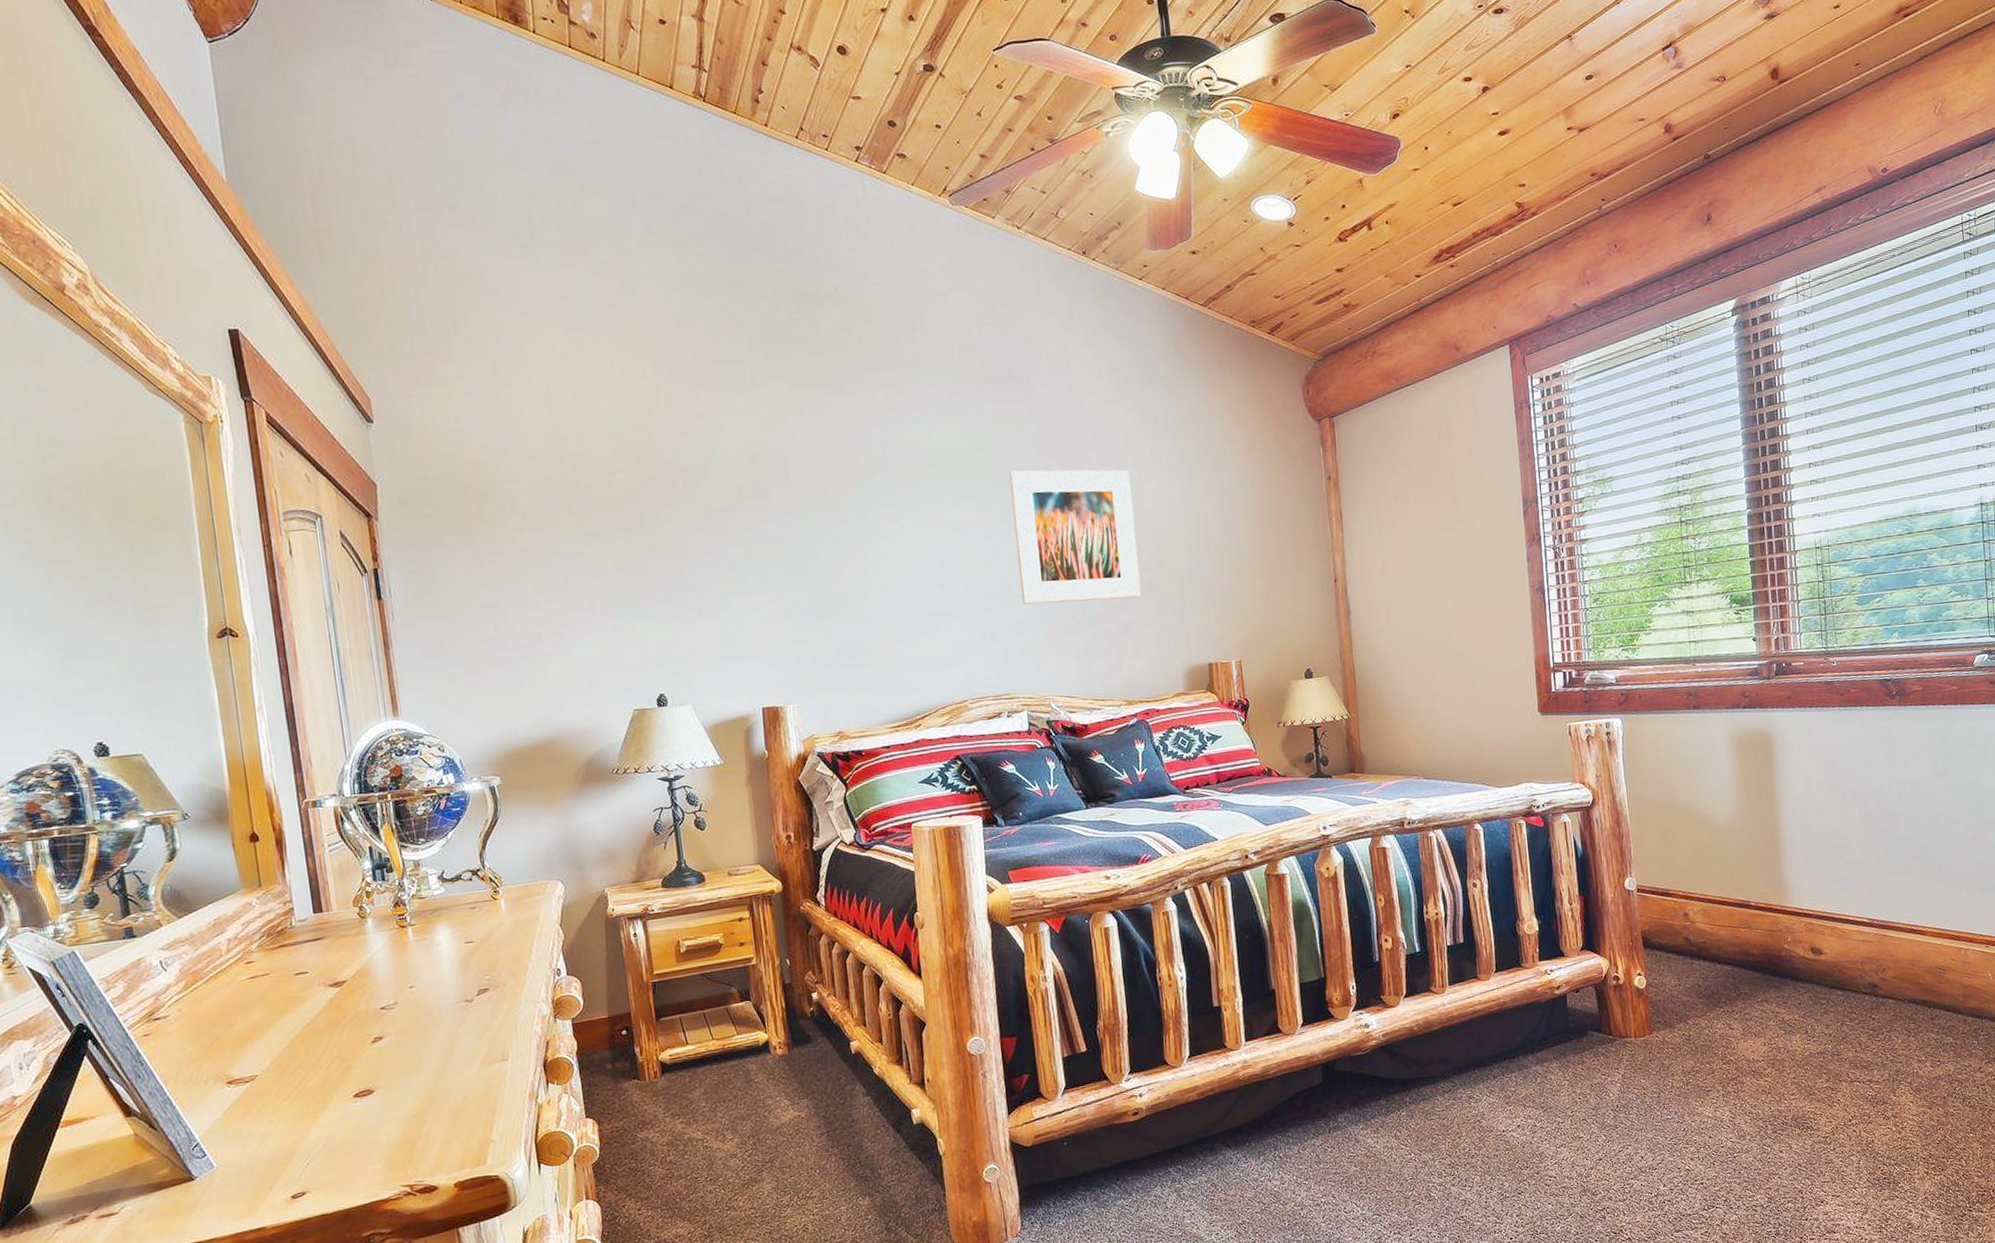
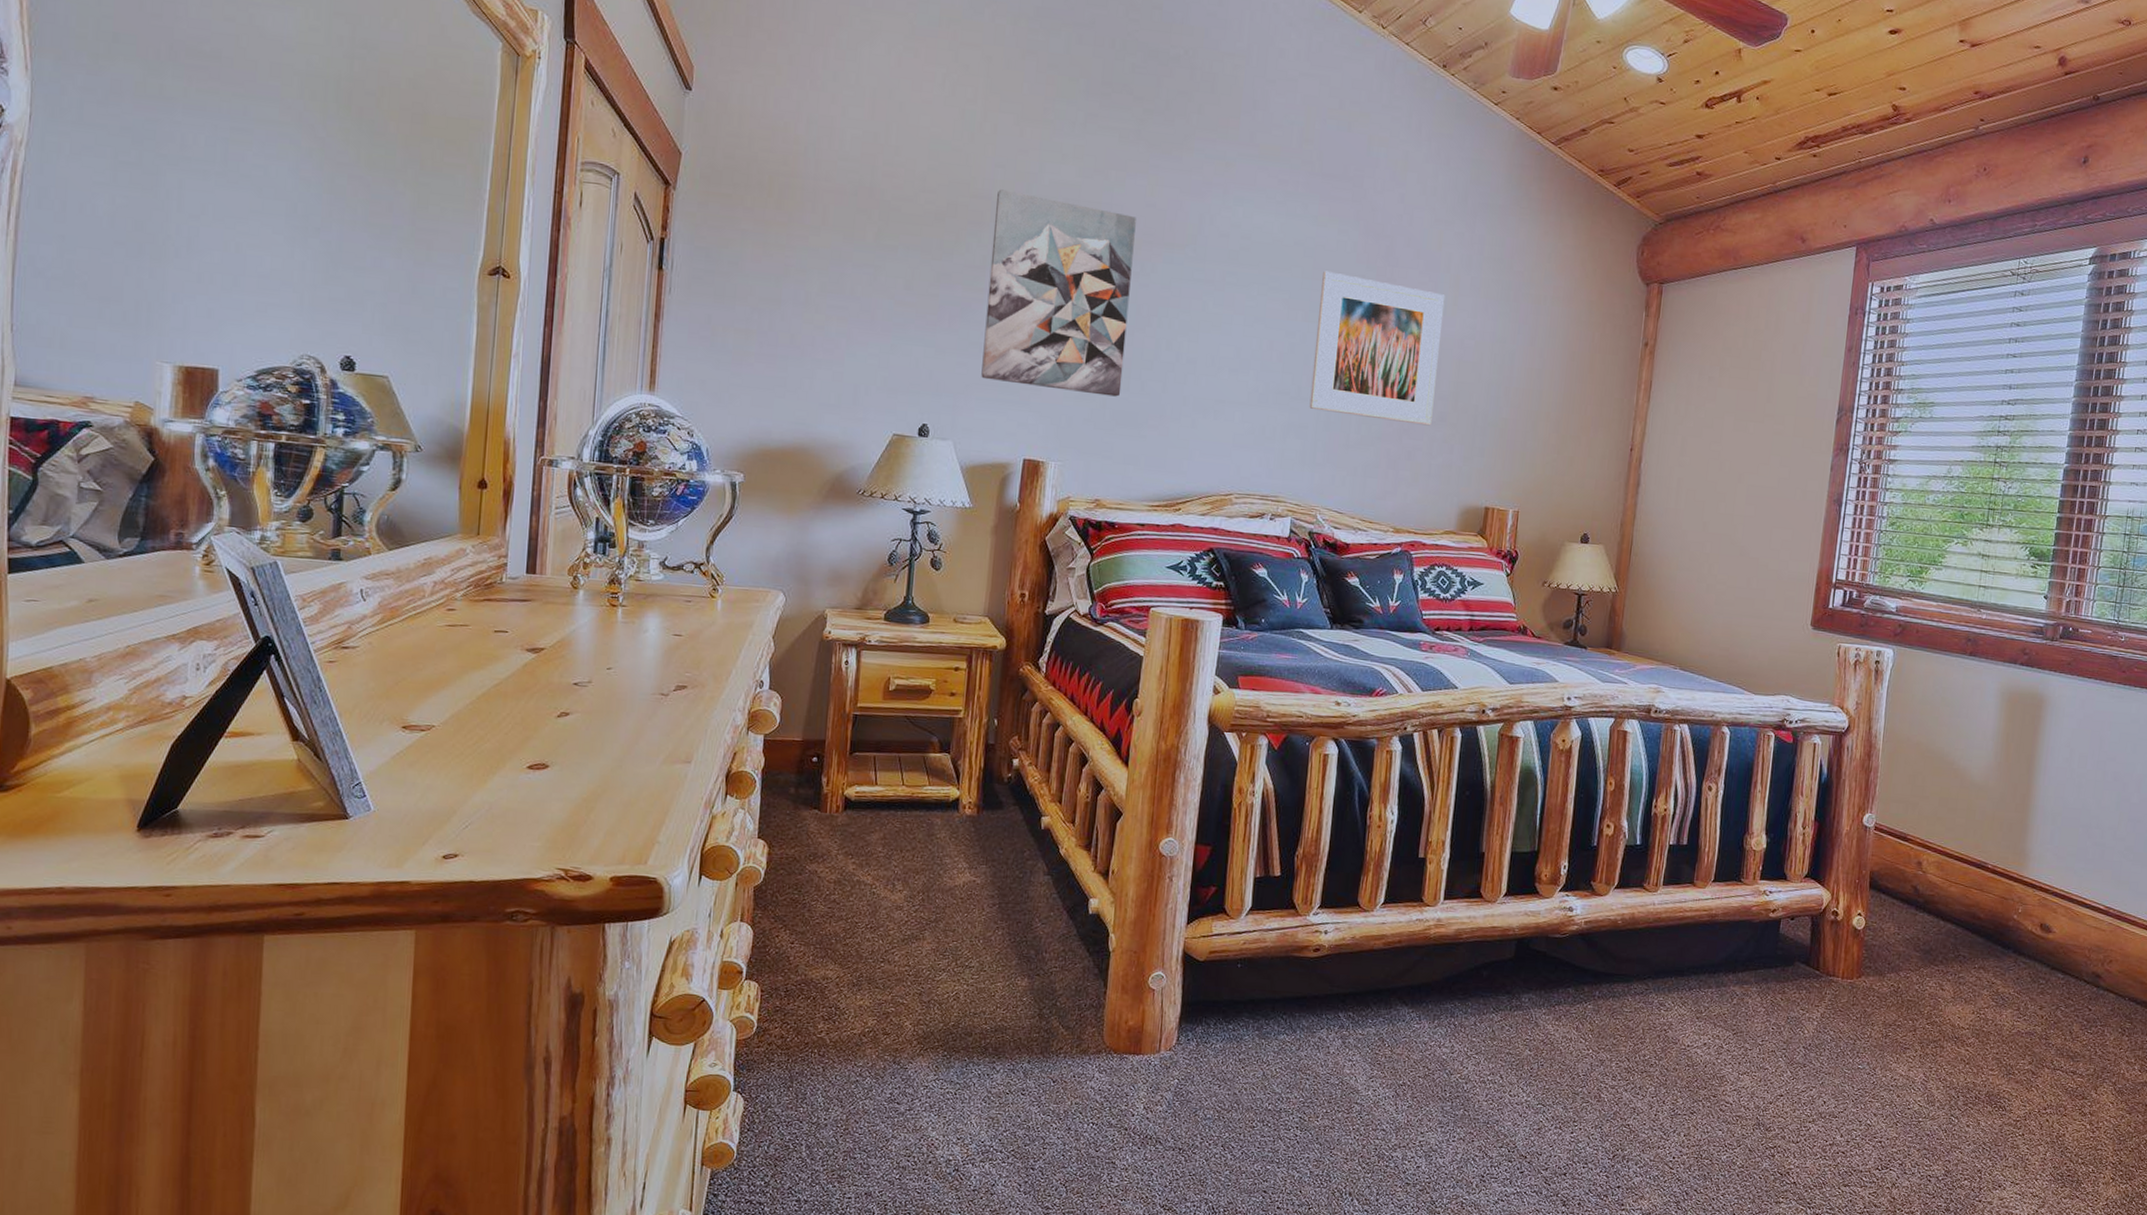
wall art: none [685,455,842,640] -> present [981,189,1136,397]

